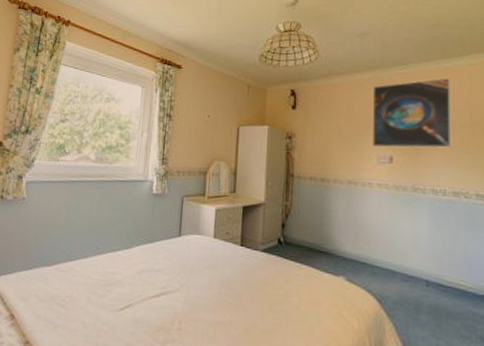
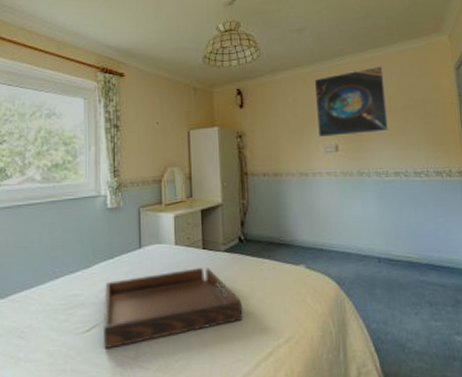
serving tray: none [135,263,276,330] -> present [103,268,243,350]

